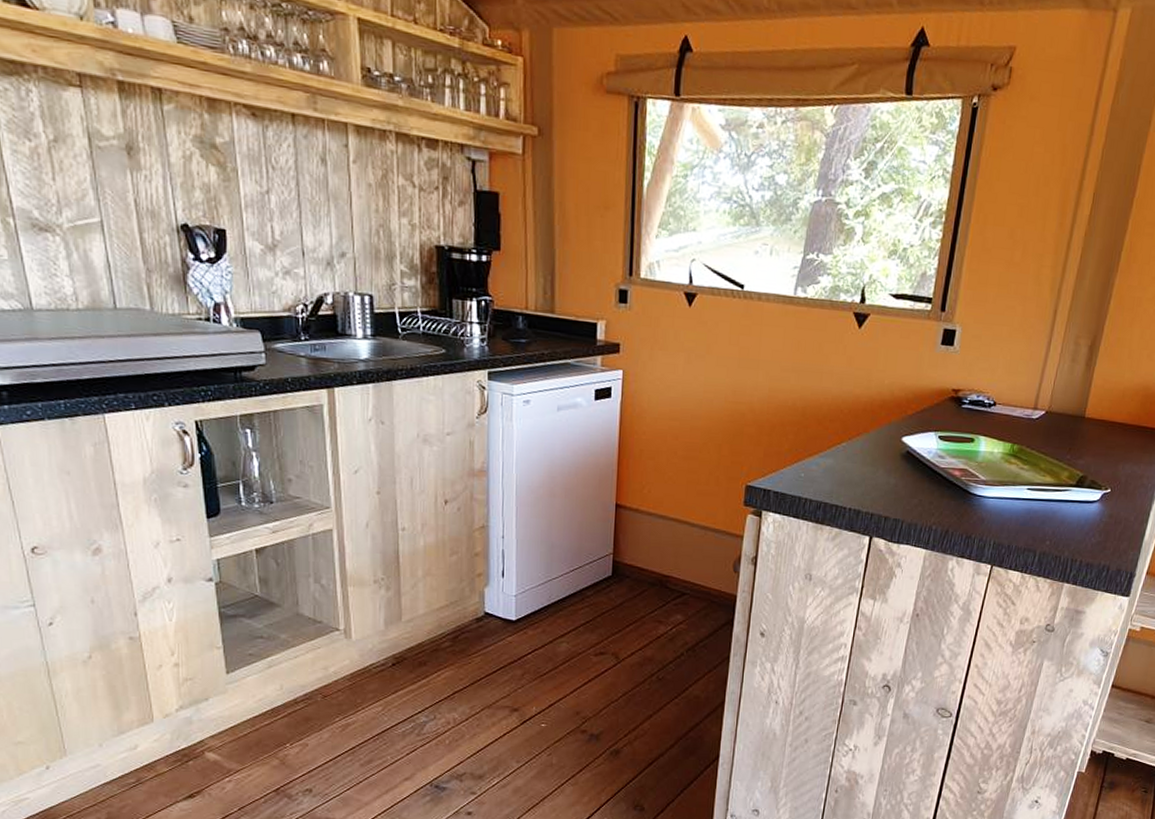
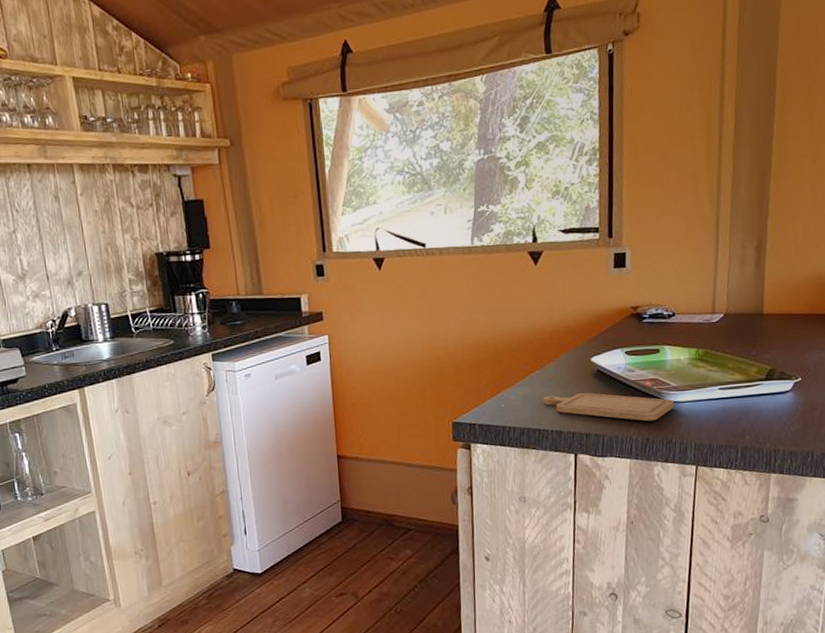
chopping board: none [845,471,980,513] -> present [543,393,674,422]

